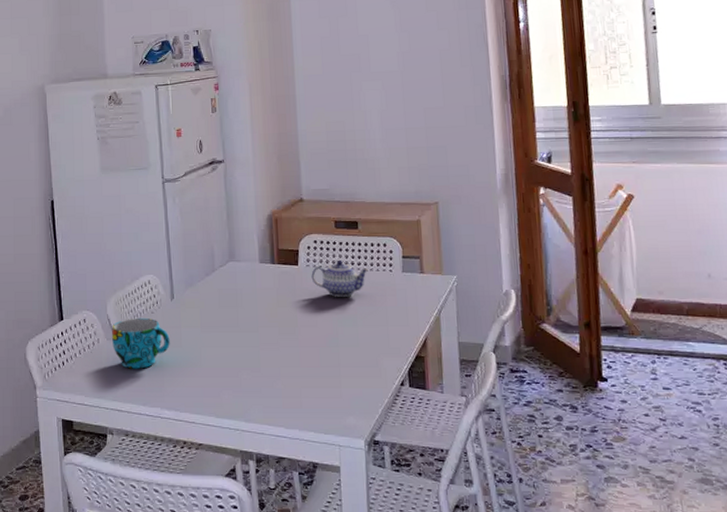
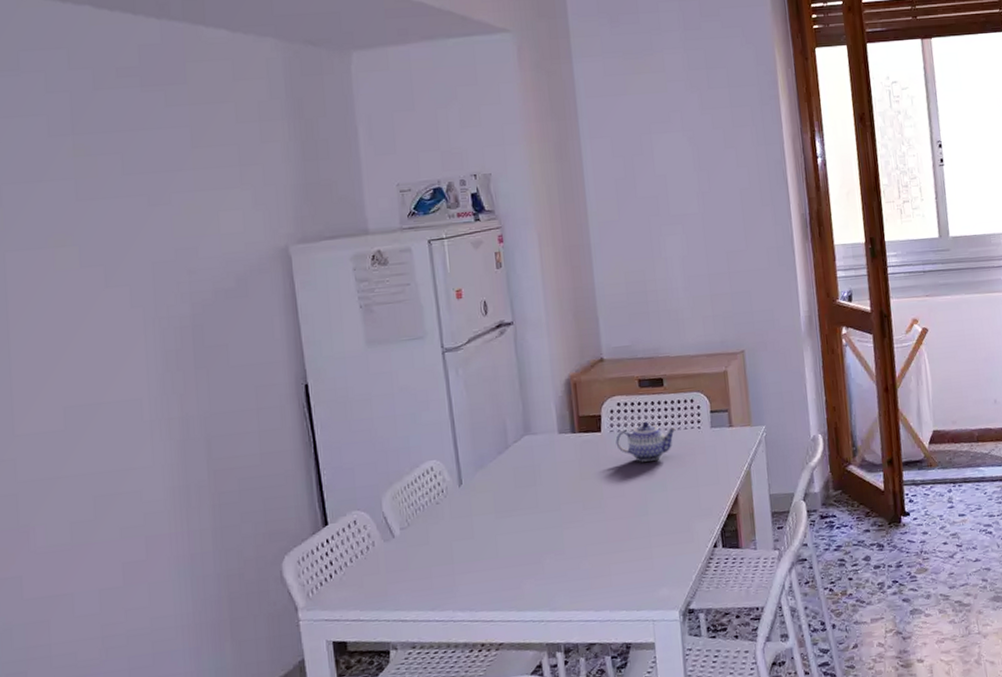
cup: present [112,317,170,369] -> none [389,510,460,571]

